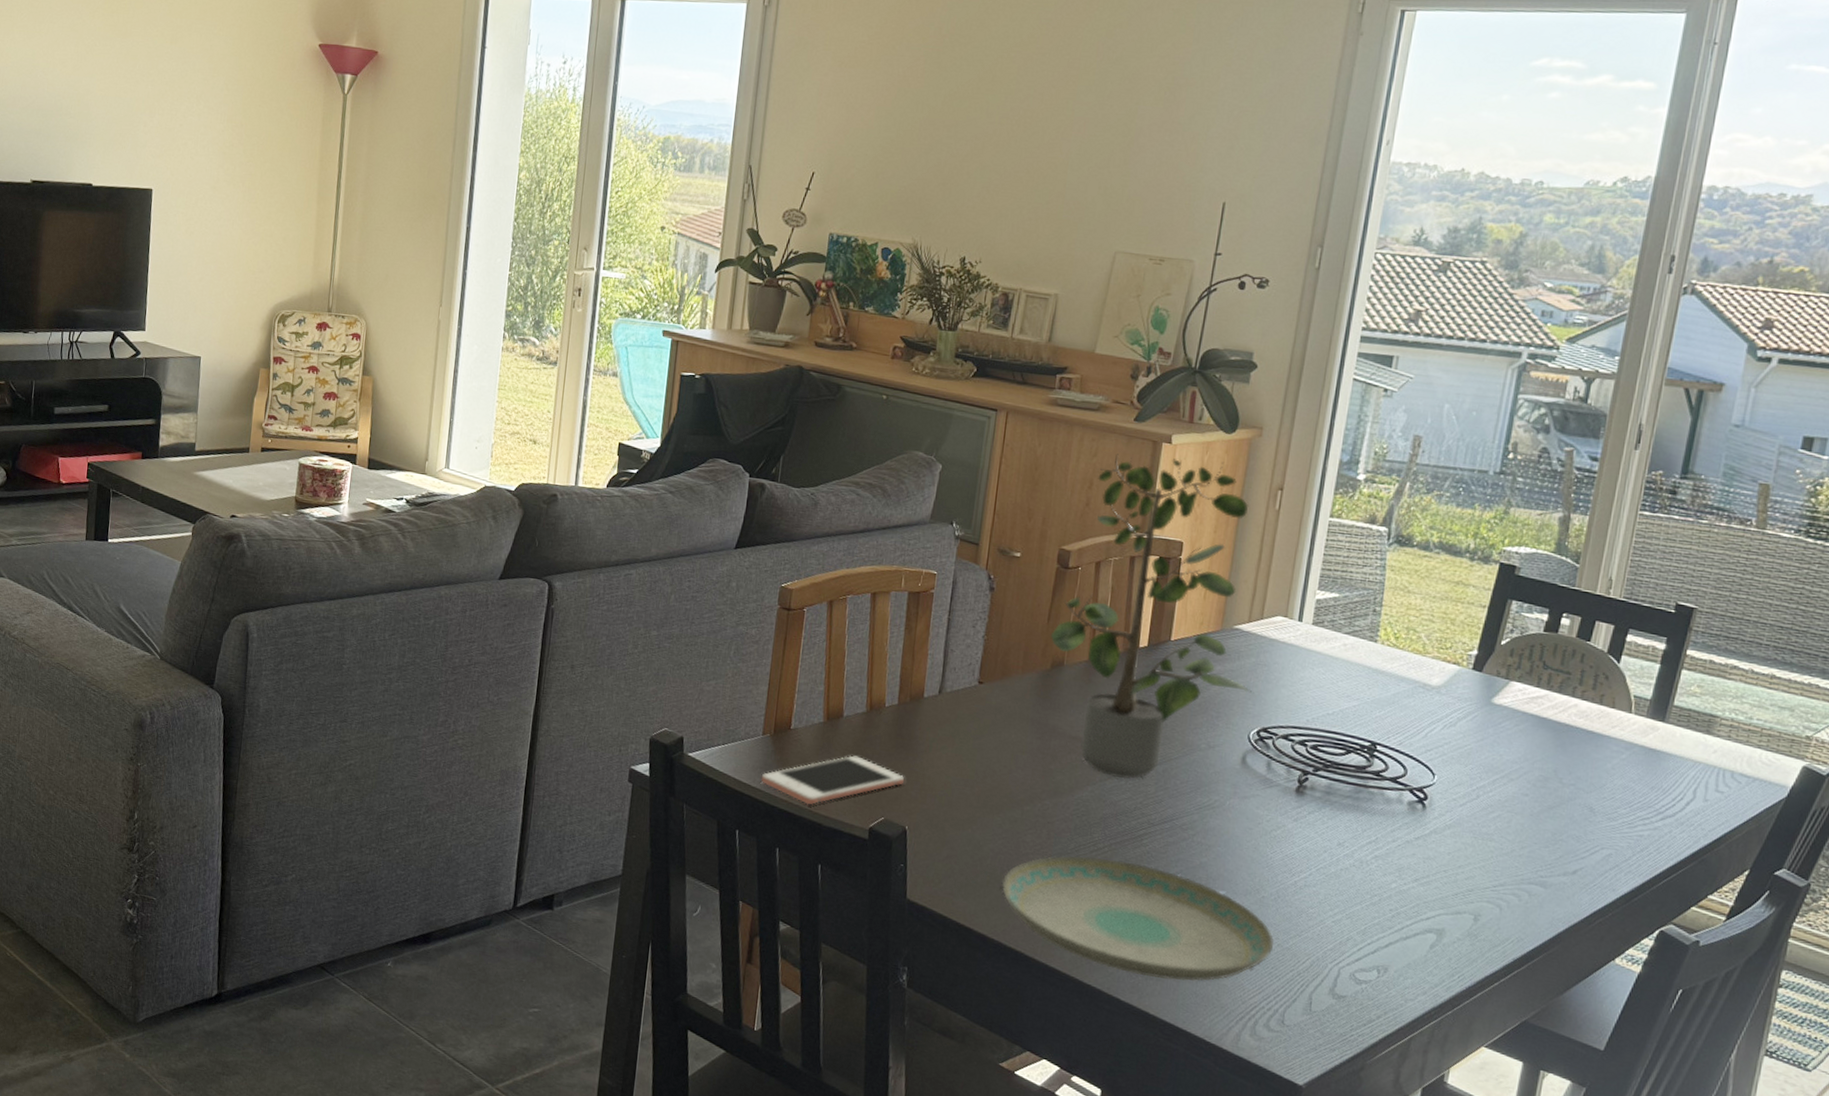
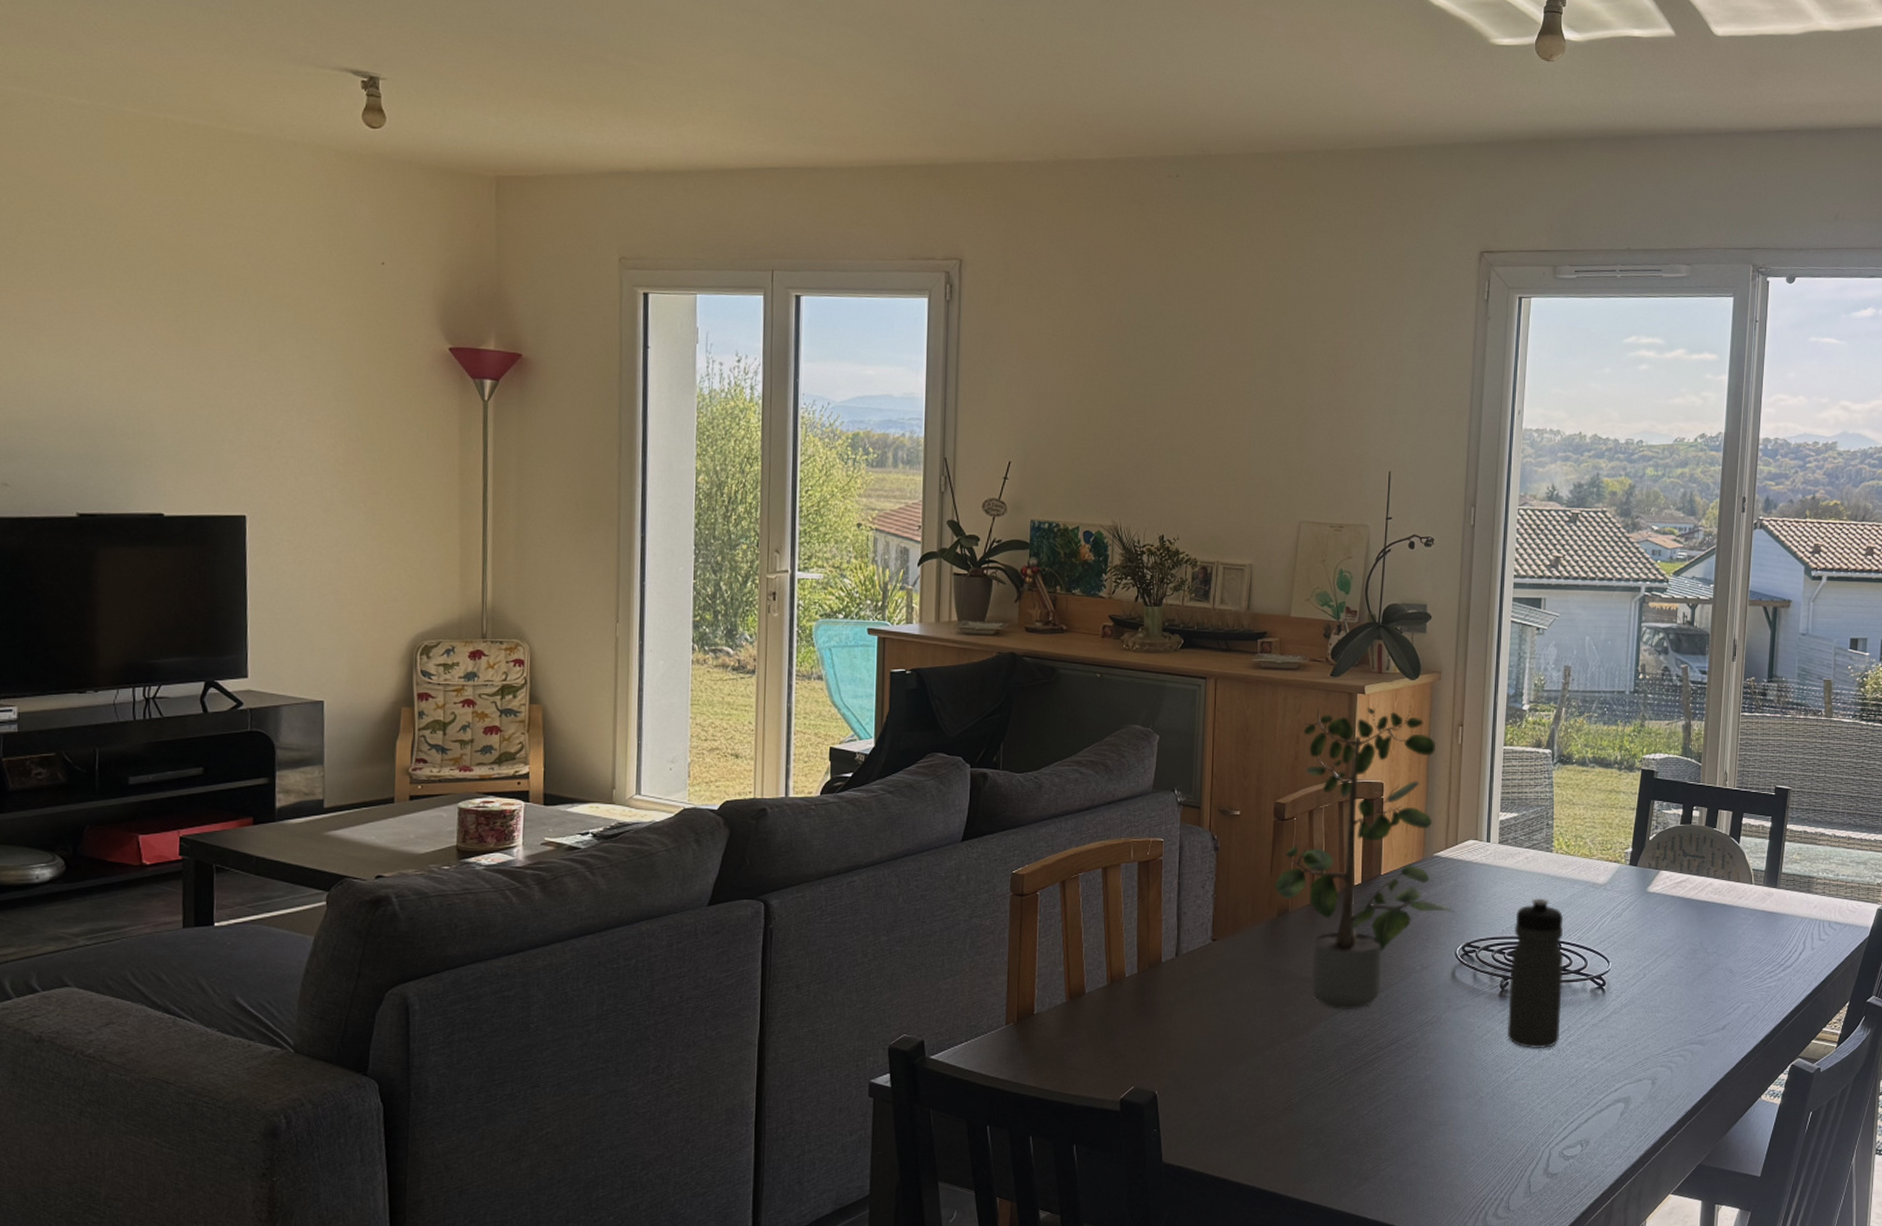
cell phone: present [762,755,905,805] -> none [1009,1030,1151,1088]
plate: present [1001,856,1274,982] -> none [1250,1087,1494,1191]
water bottle: none [1301,690,1382,858] -> present [1508,898,1564,1049]

